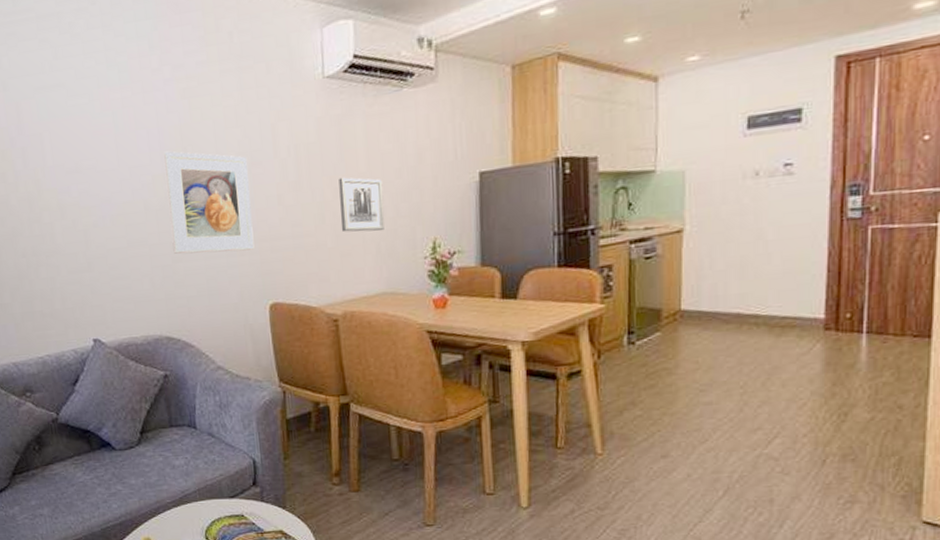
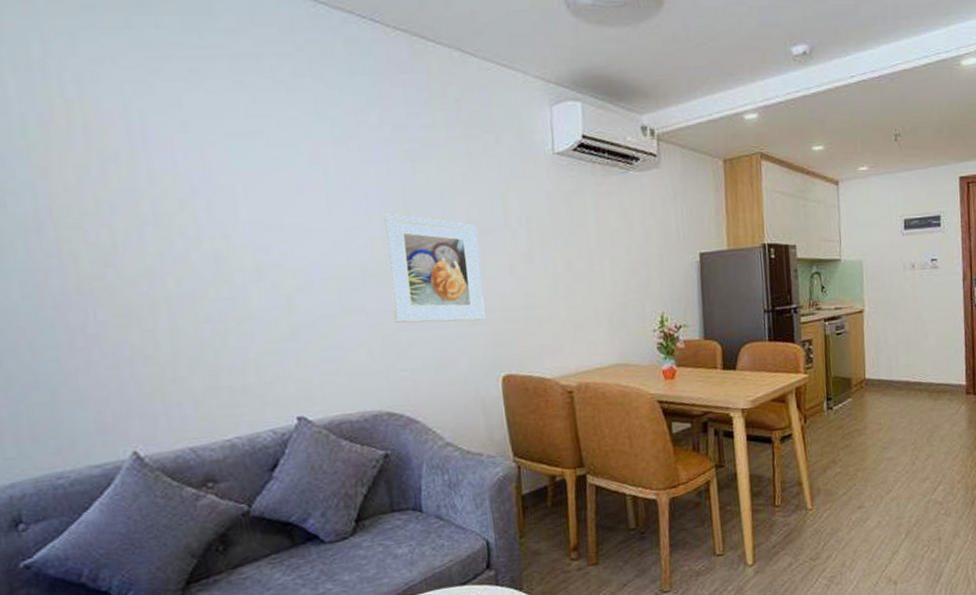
wall art: present [339,177,384,233] -> none [570,251,616,305]

